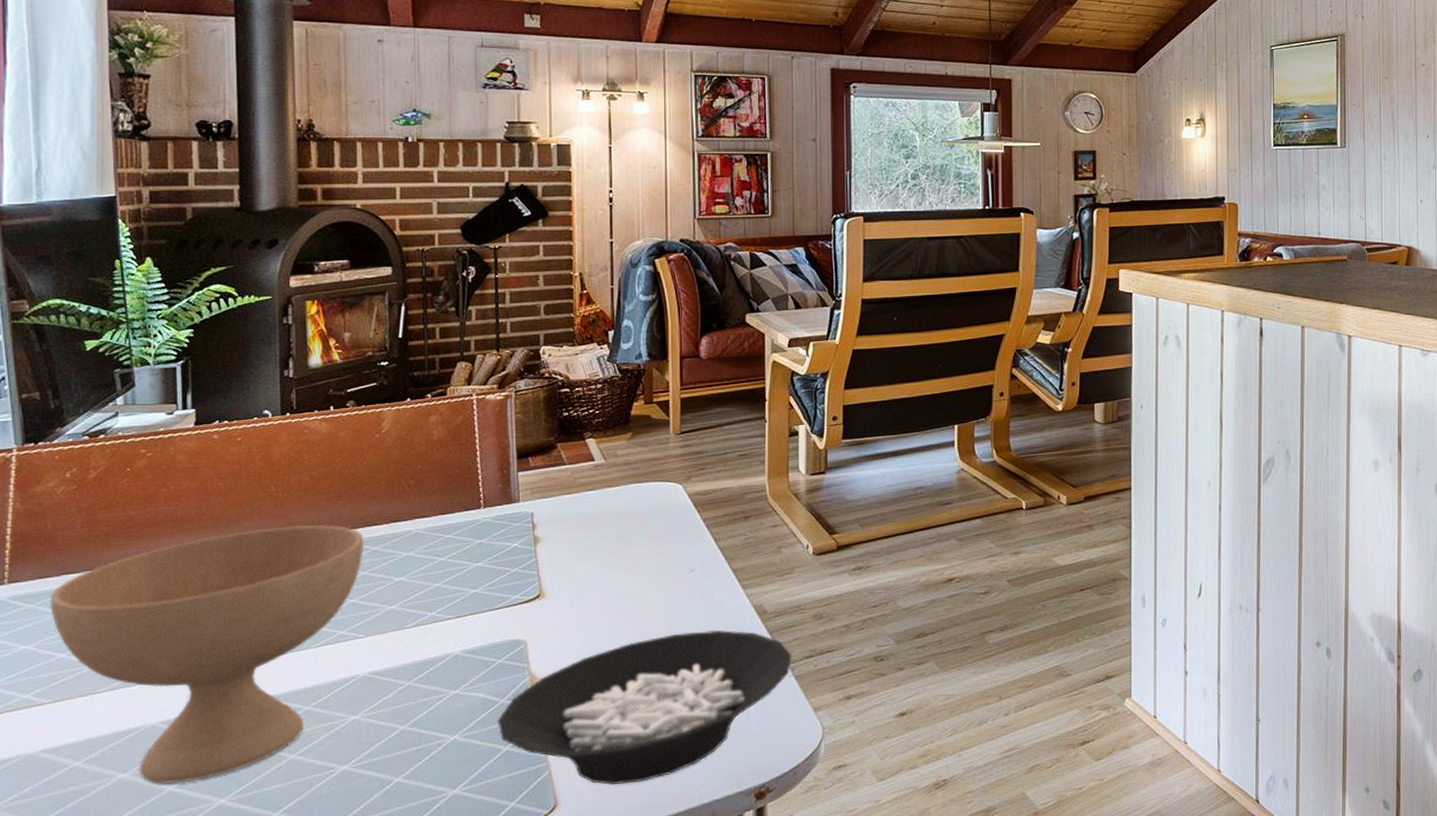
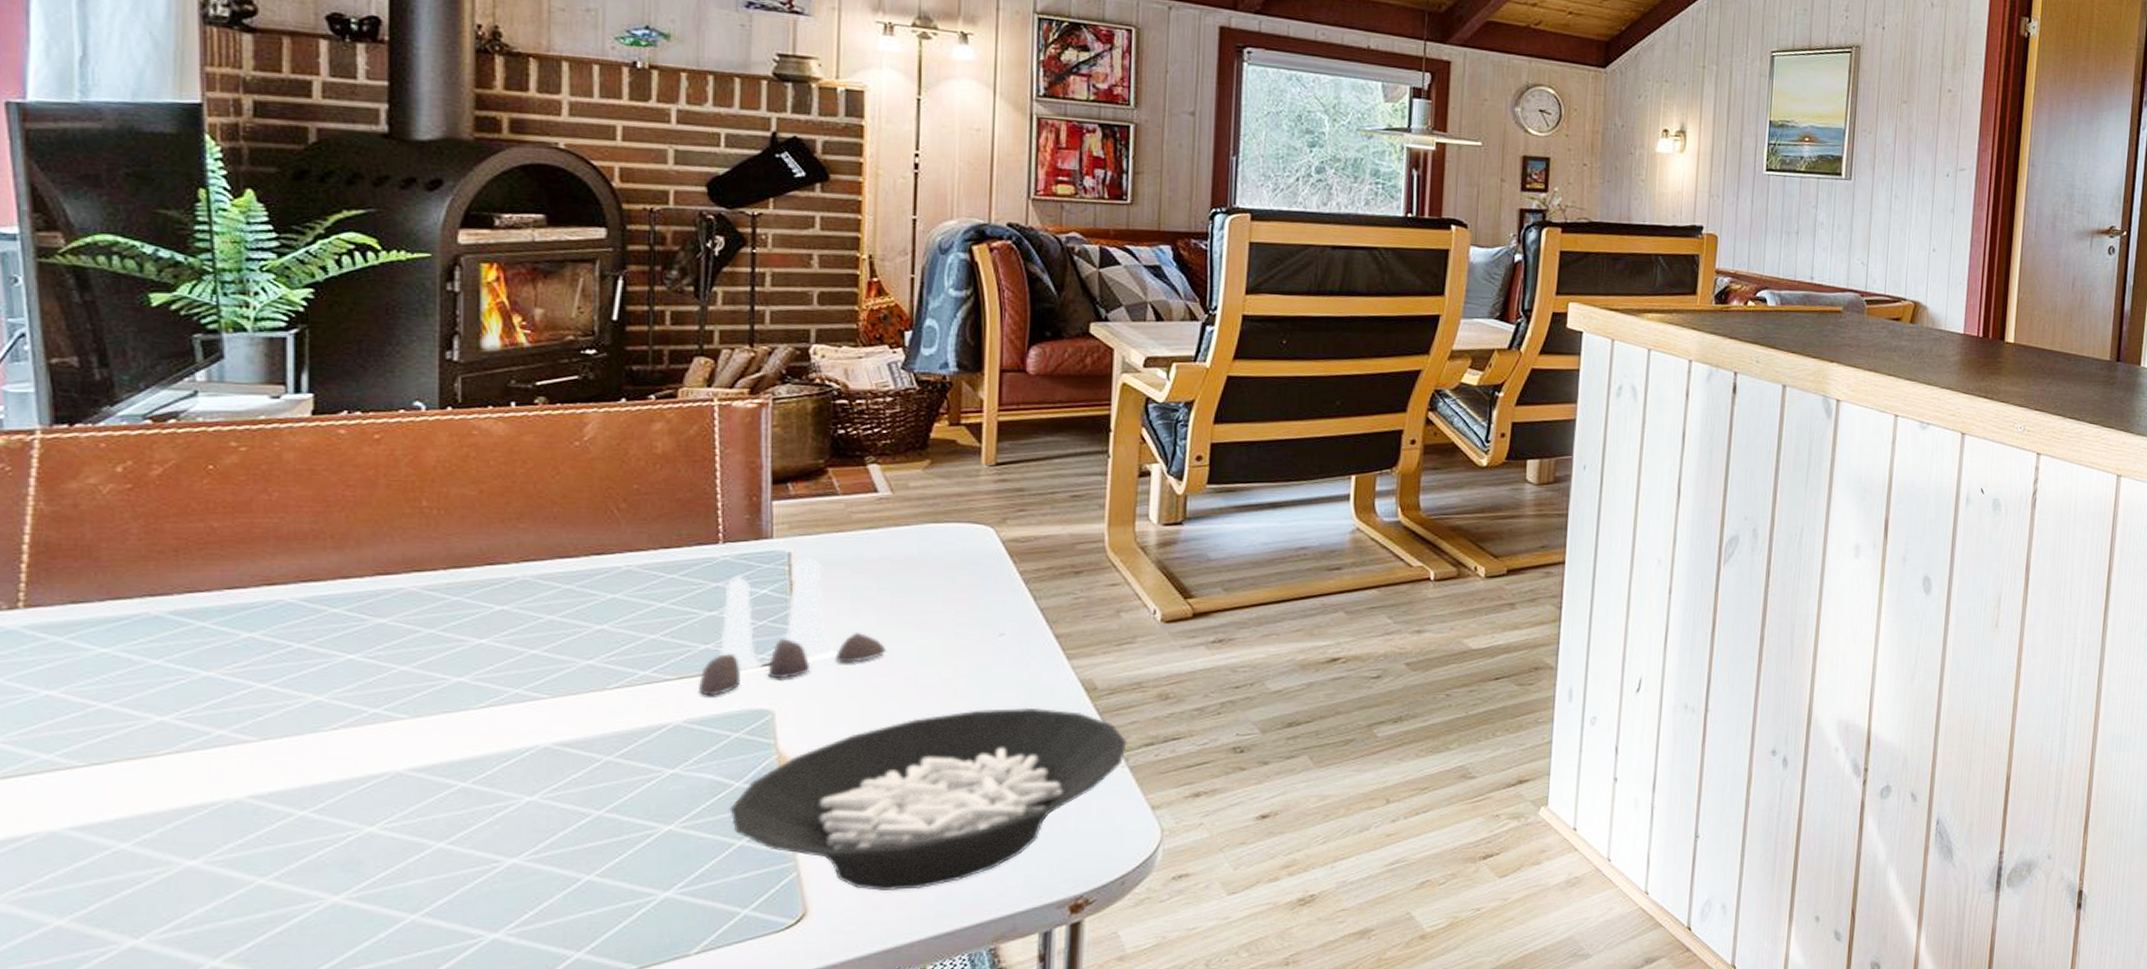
bowl: present [50,524,364,784] -> none [87,551,553,875]
salt and pepper shaker set: none [470,517,606,631] -> present [697,559,886,696]

